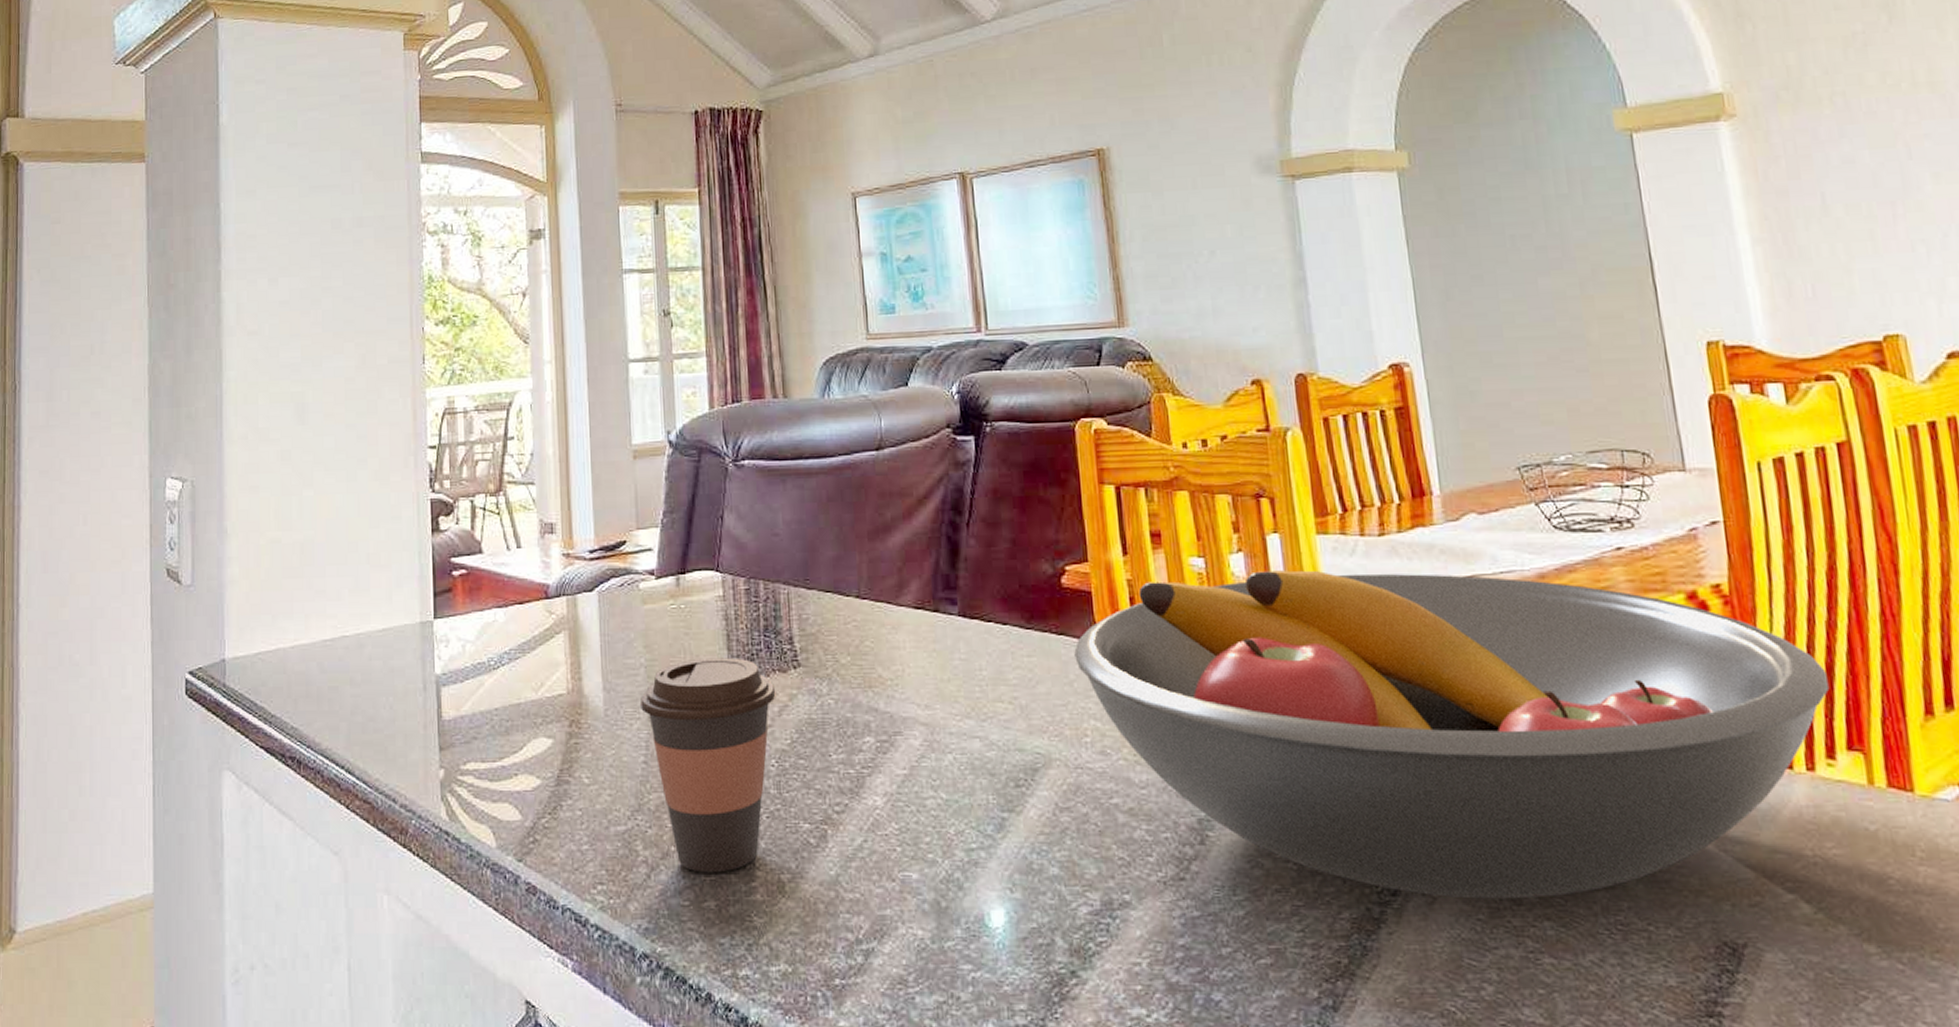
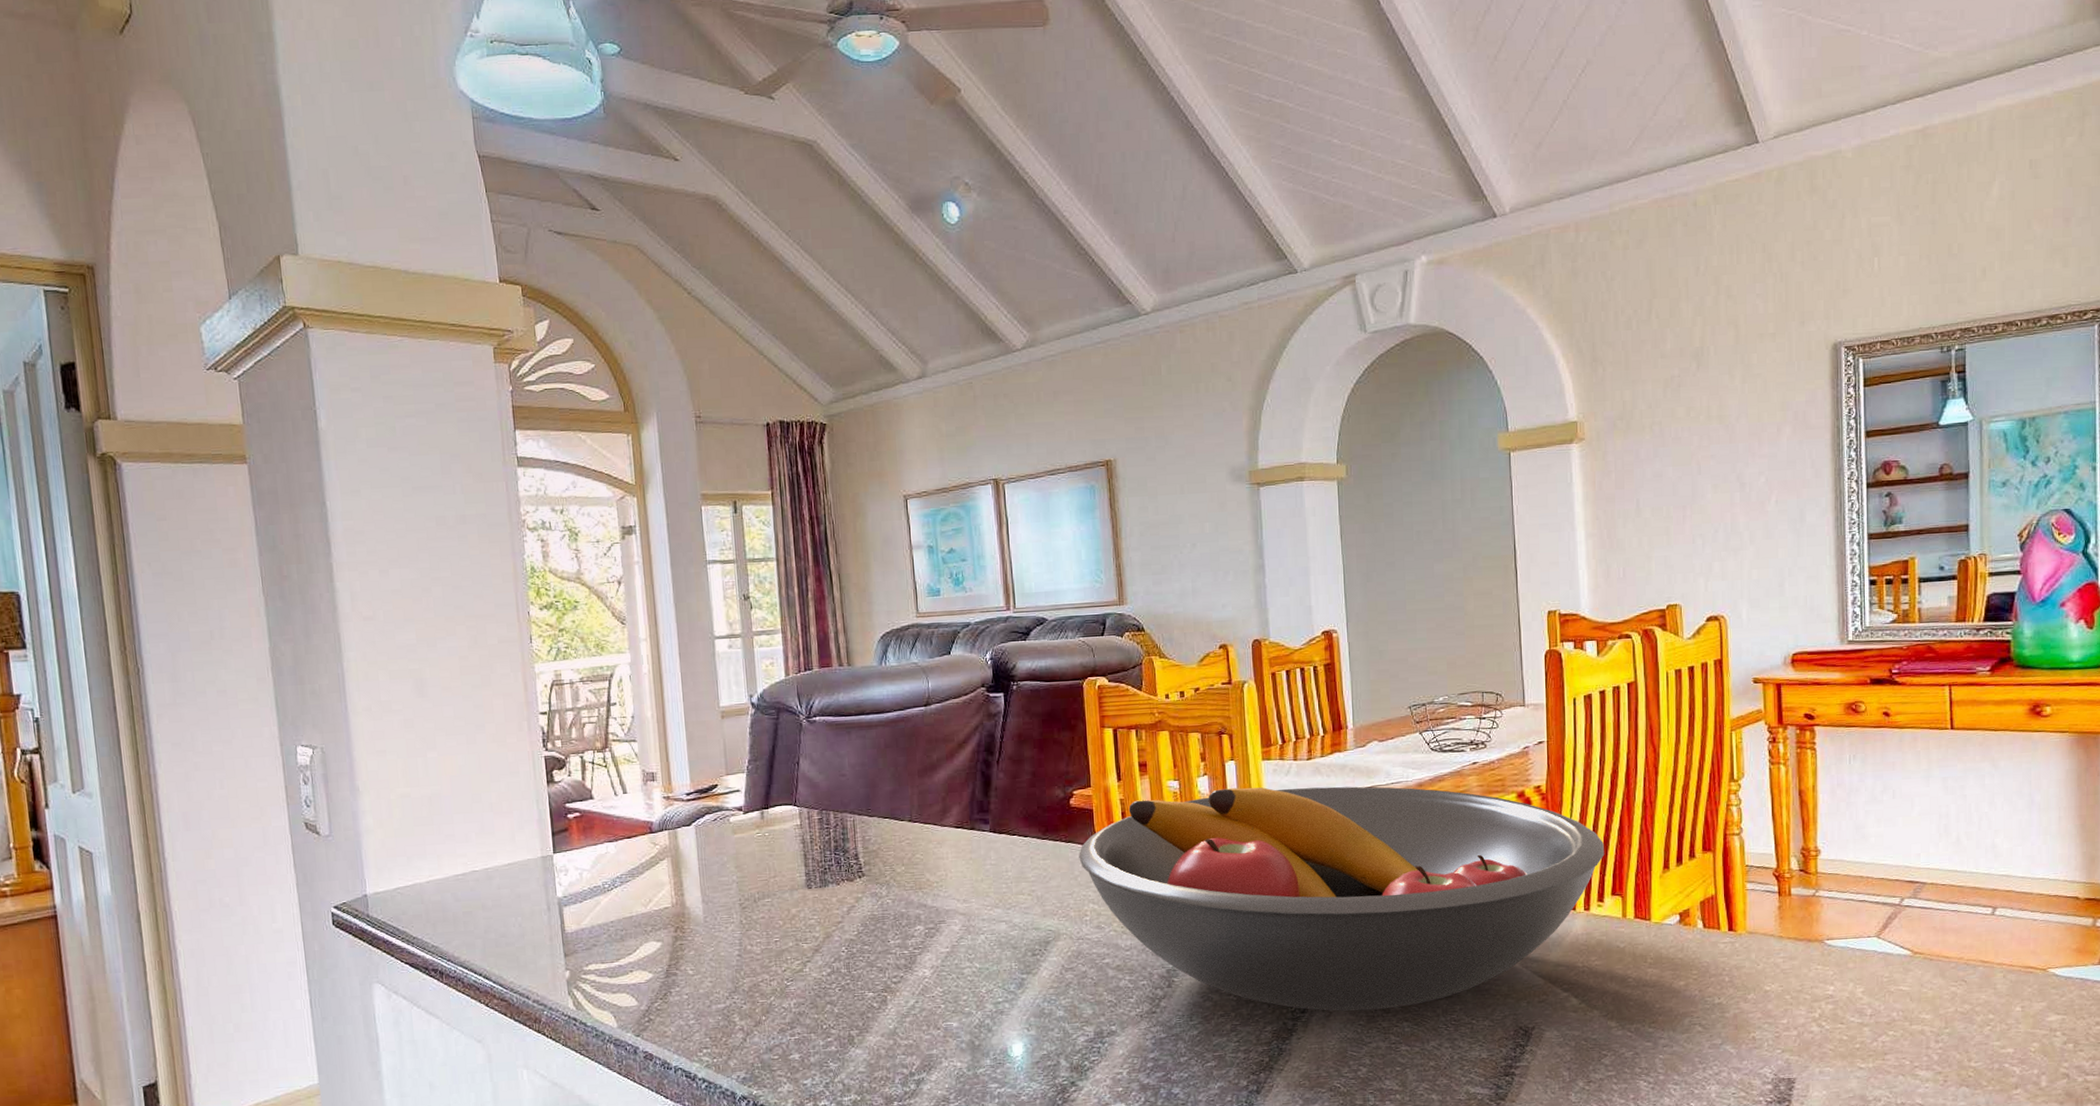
coffee cup: present [639,657,778,873] -> none [733,872,846,1034]

